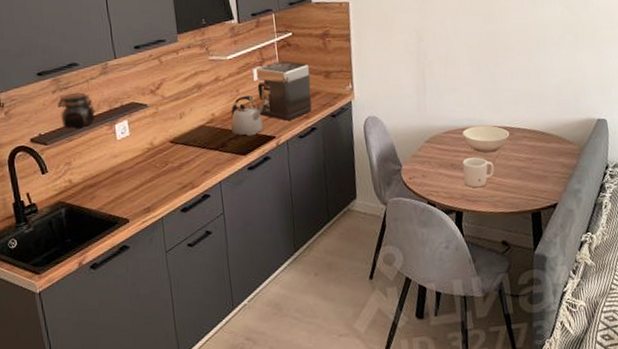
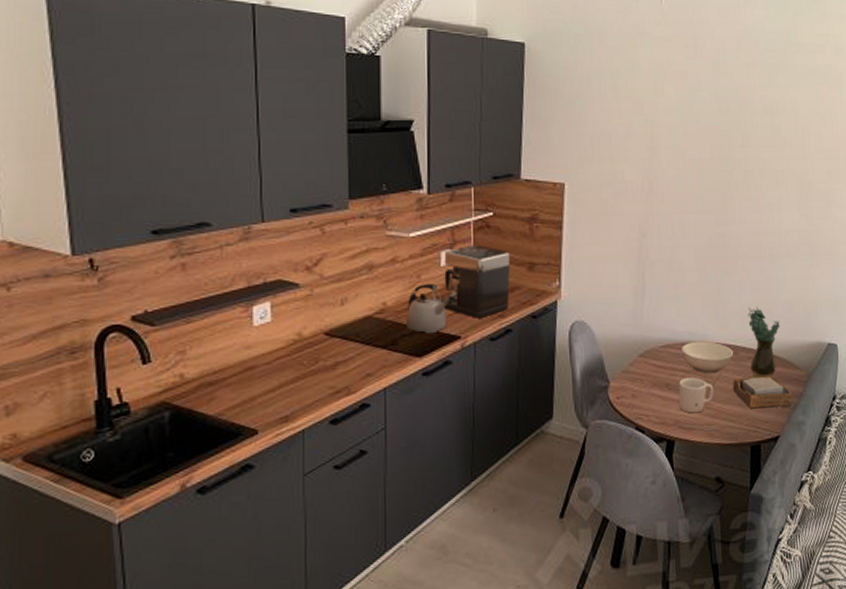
jar: present [57,92,96,128] -> none [175,261,228,307]
napkin holder: none [511,151,568,181] -> present [733,376,793,409]
vase: none [520,91,551,154] -> present [748,306,780,378]

